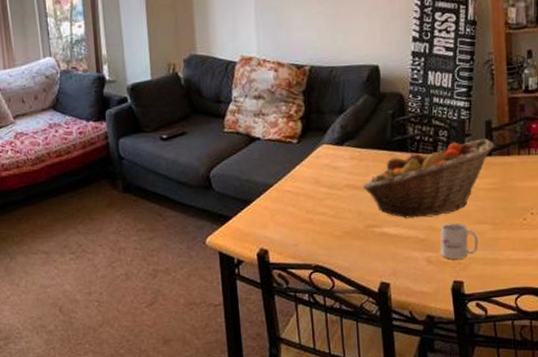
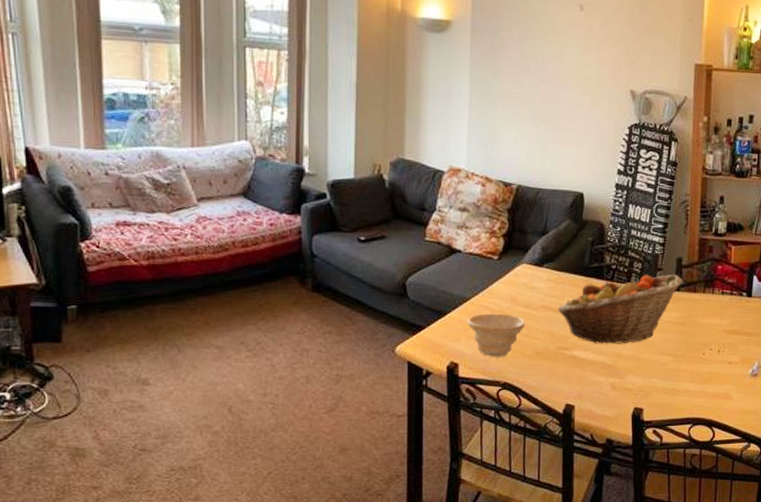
bowl: none [272,196,332,241] -> present [467,313,526,357]
mug: present [440,223,478,259] -> none [625,352,661,386]

